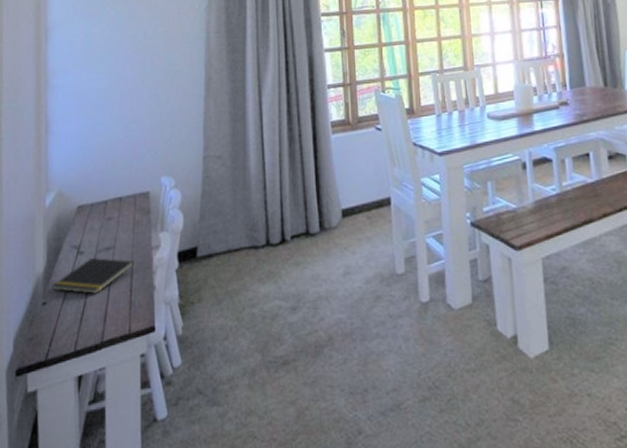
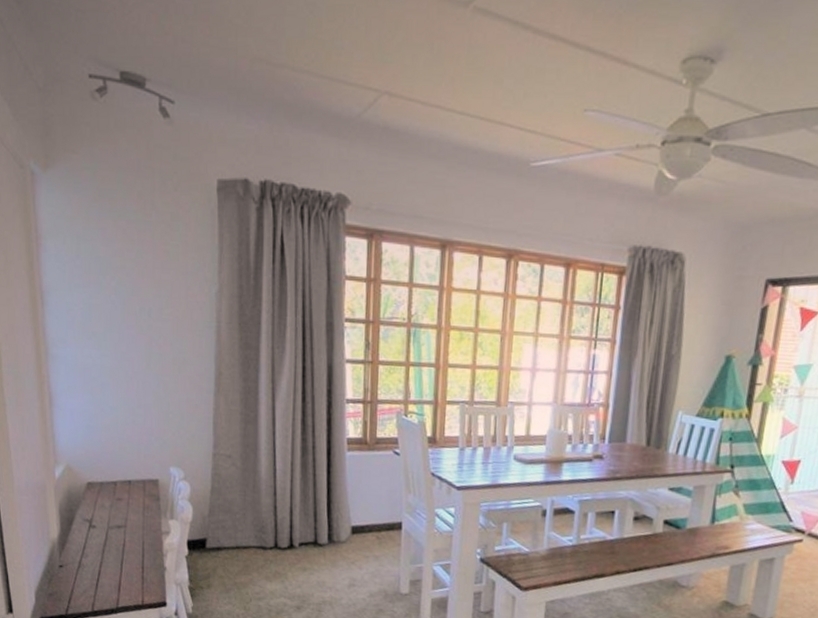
notepad: present [52,258,134,294] -> none [67,533,145,565]

